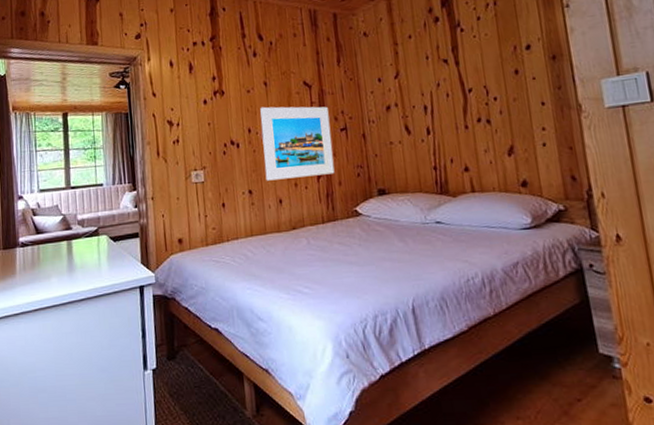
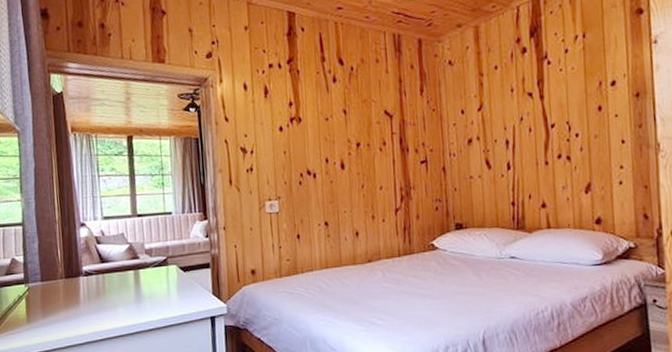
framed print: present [260,106,335,181] -> none [339,136,413,213]

